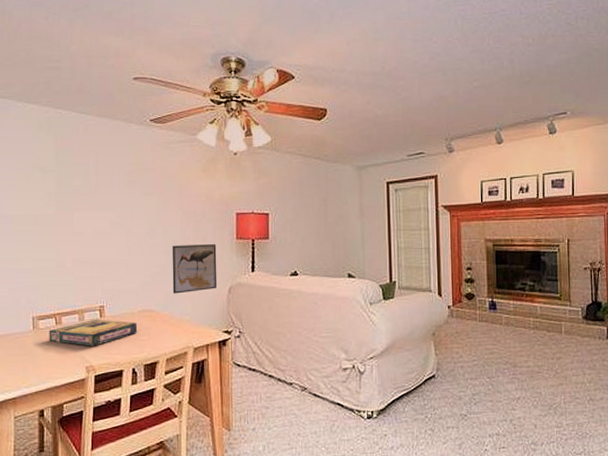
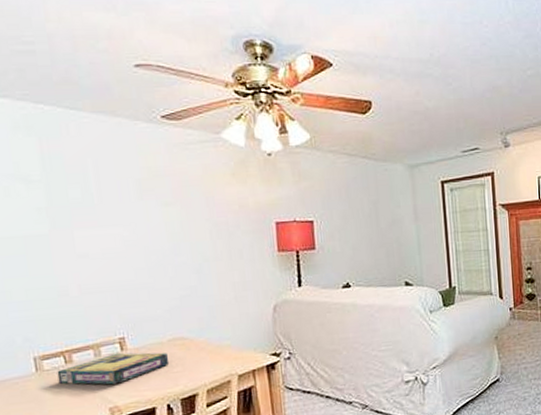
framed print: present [172,244,218,294] -> none [202,258,260,318]

